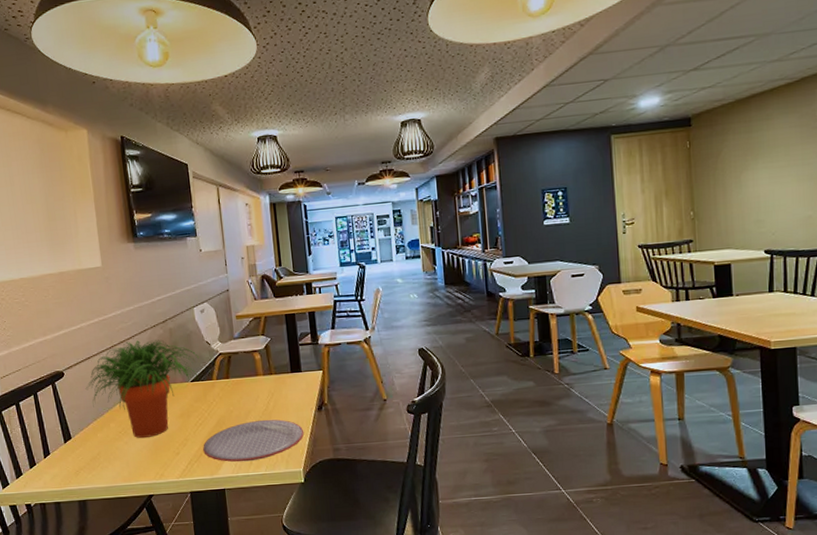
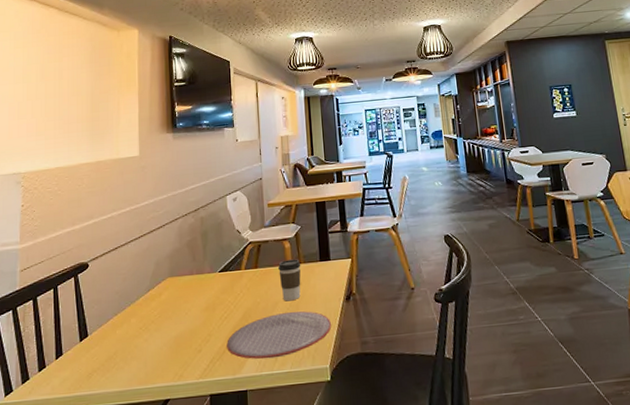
potted plant: present [85,339,199,438] -> none [109,228,228,334]
coffee cup: none [249,370,273,410] -> present [278,259,301,301]

